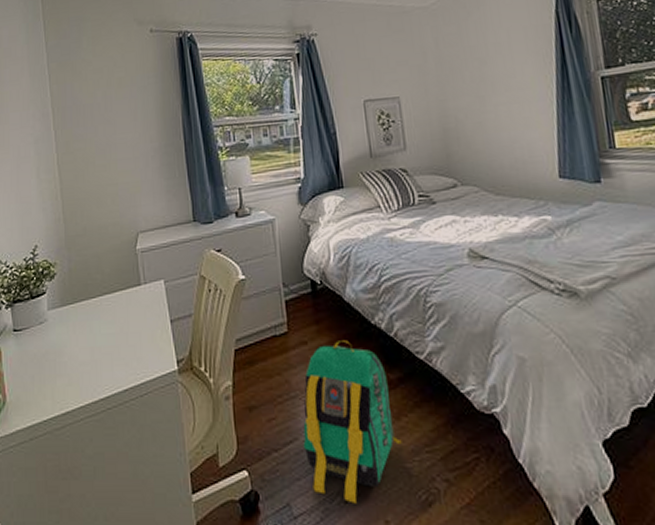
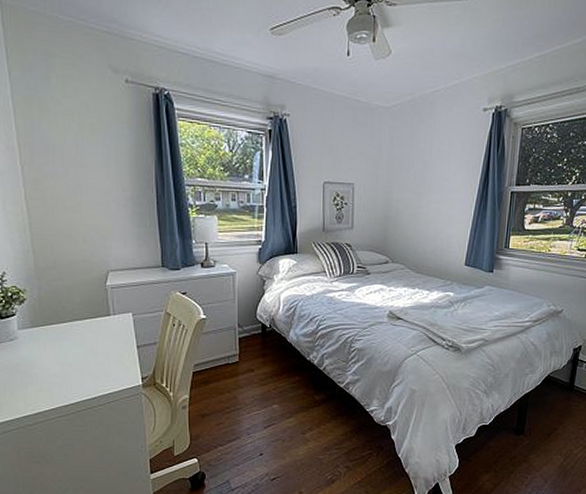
backpack: present [303,340,402,504] -> none [243,370,319,481]

